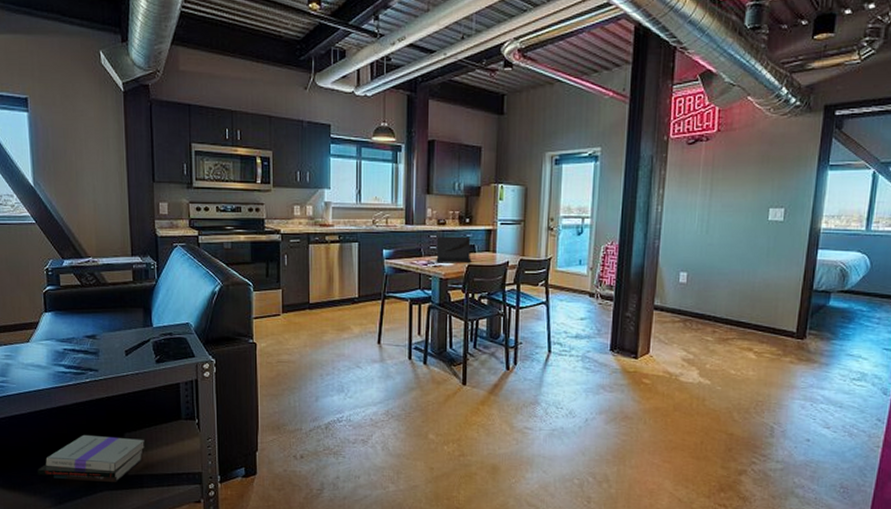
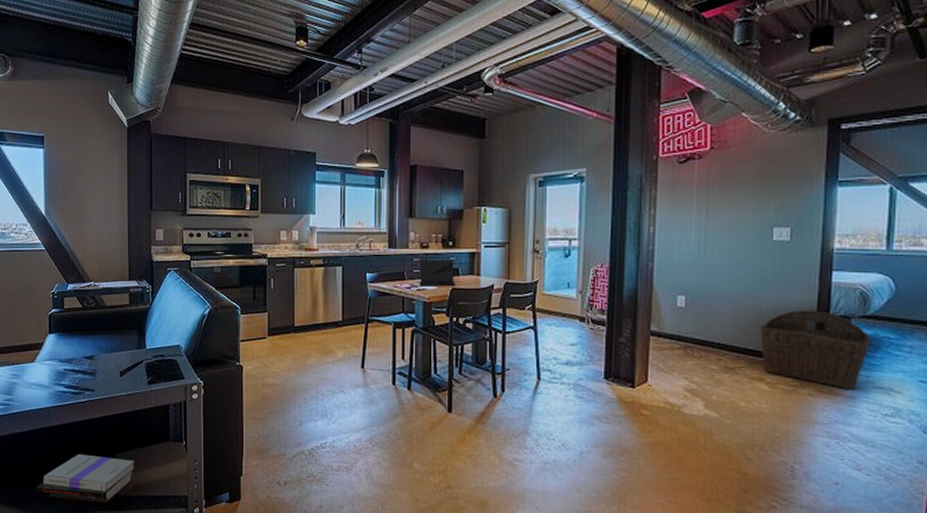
wicker basket: none [752,285,846,357] -> present [761,310,871,389]

